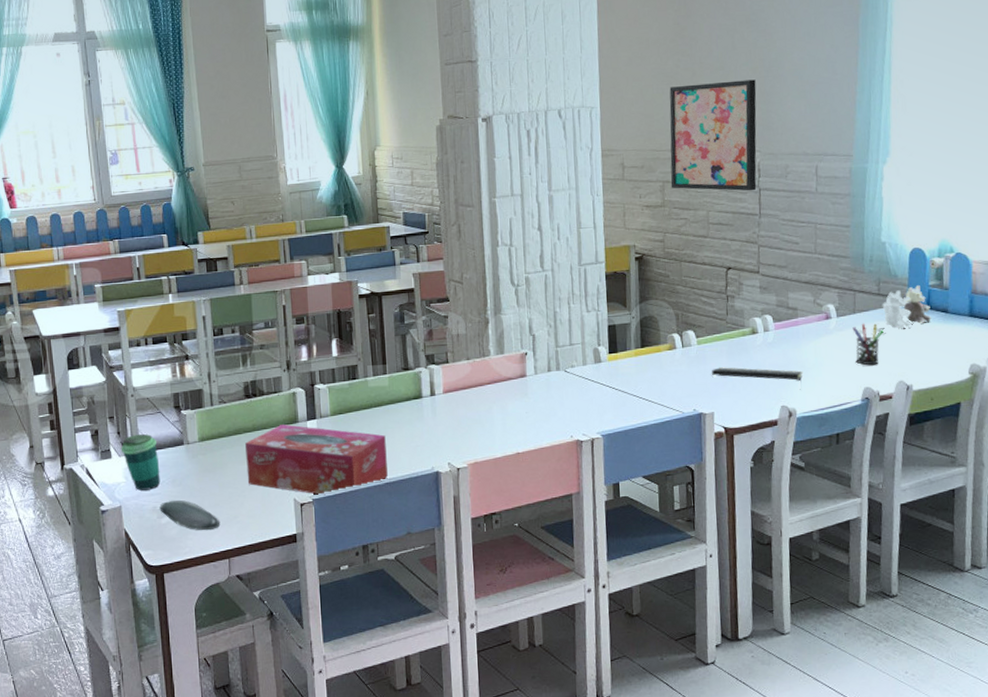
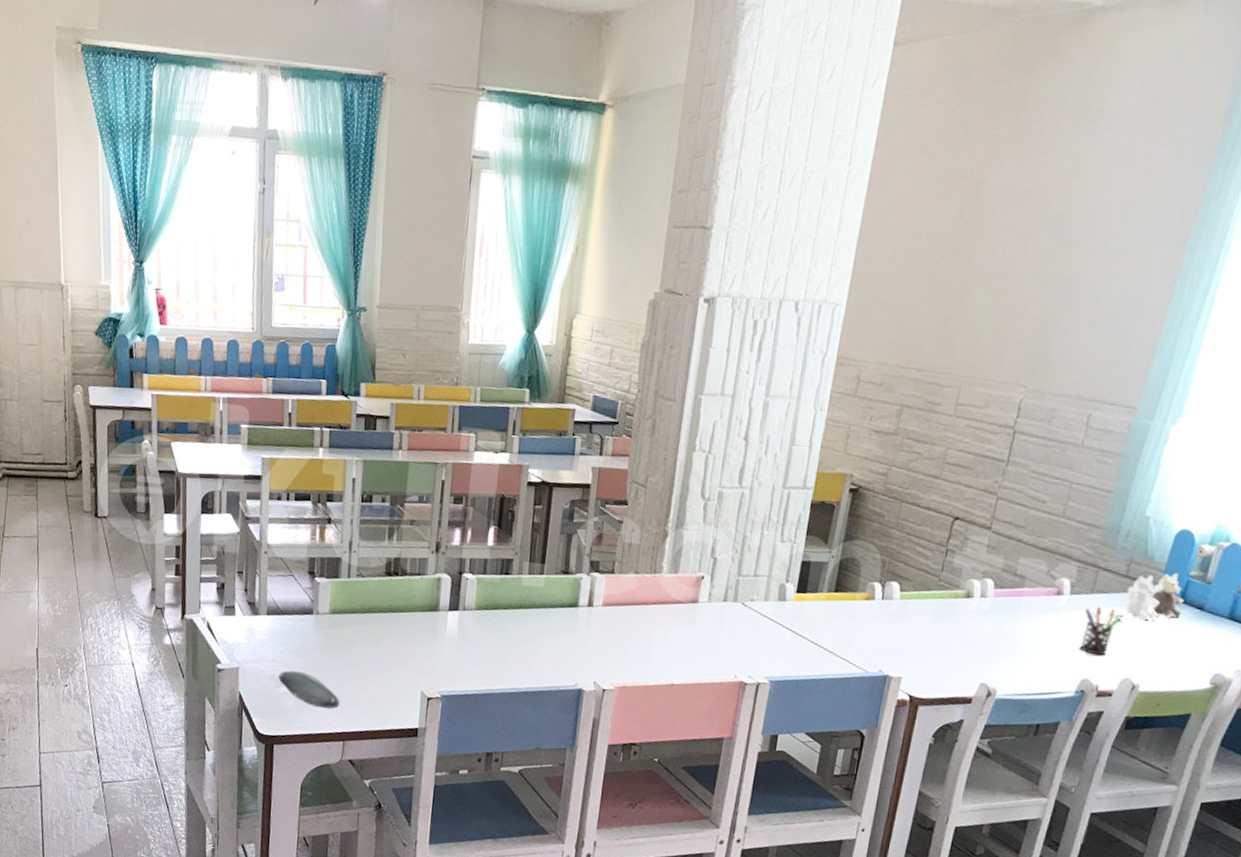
cup: present [120,434,161,491] -> none [246,595,285,656]
tissue box: present [244,424,388,496] -> none [375,610,531,694]
wall art: present [669,79,757,191] -> none [909,293,1041,433]
notepad: present [712,367,803,390] -> none [909,628,1015,669]

